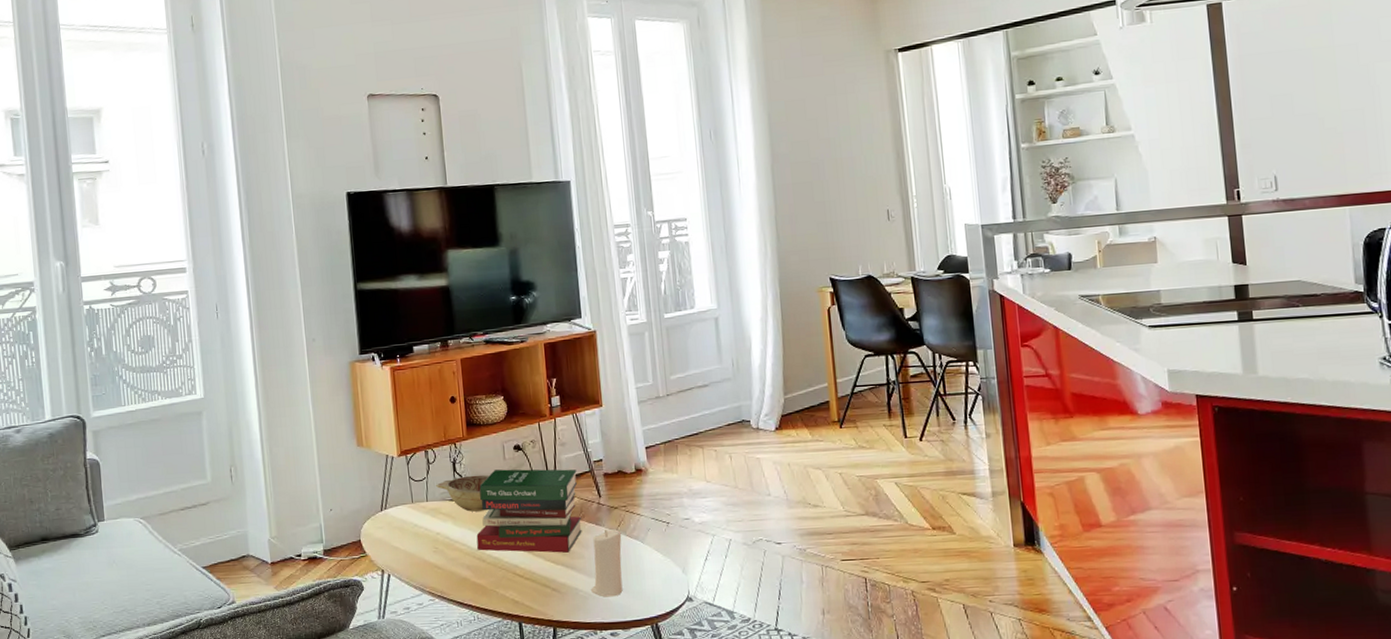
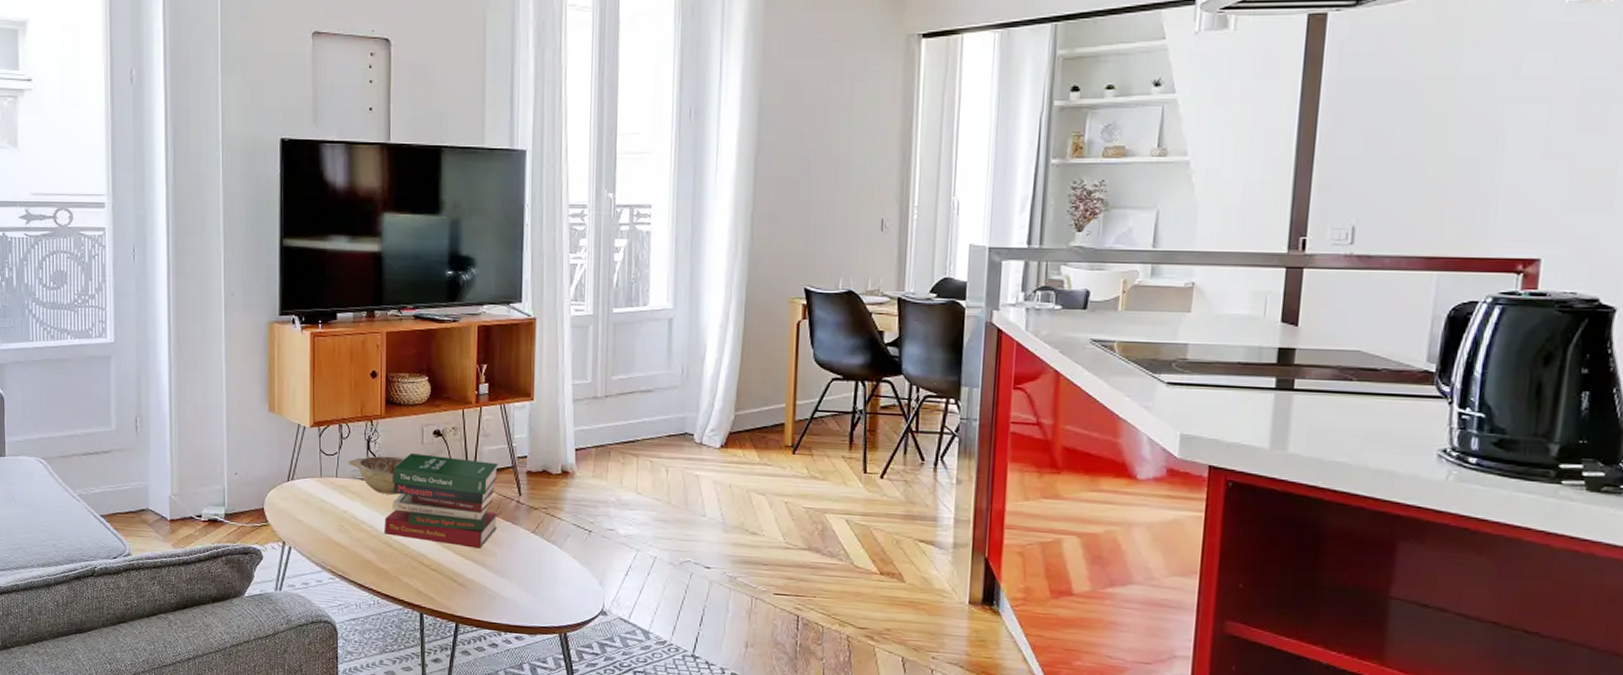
candle: present [591,529,623,597] -> none [500,529,539,600]

